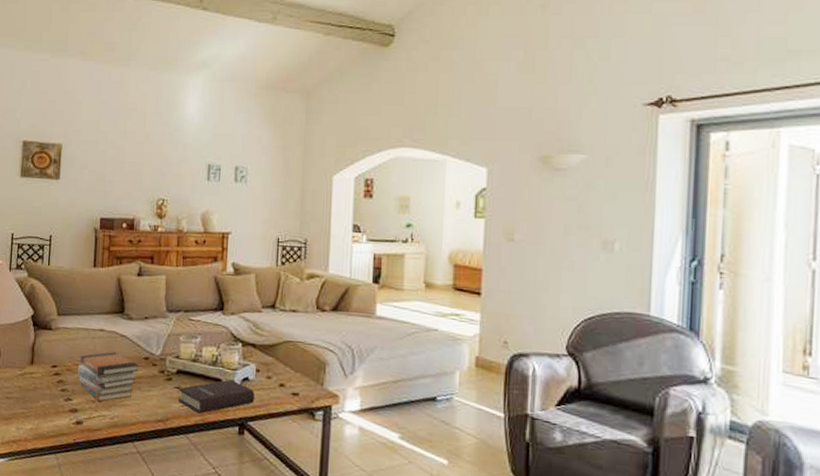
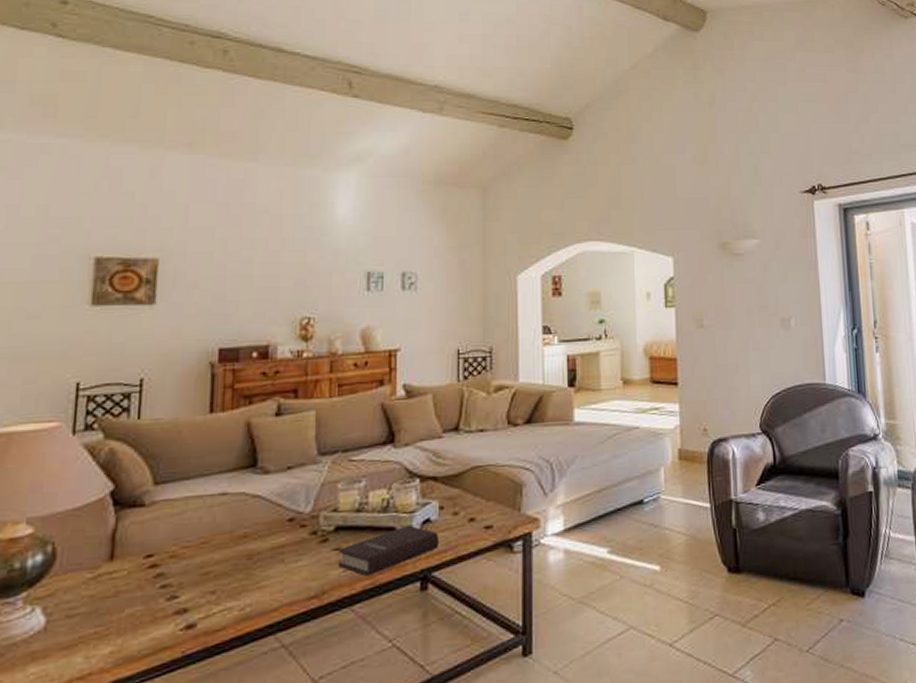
book stack: present [78,352,139,402] -> none [188,520,280,592]

